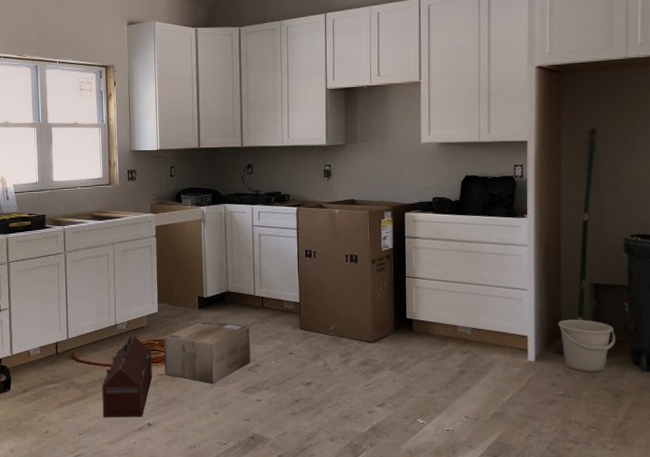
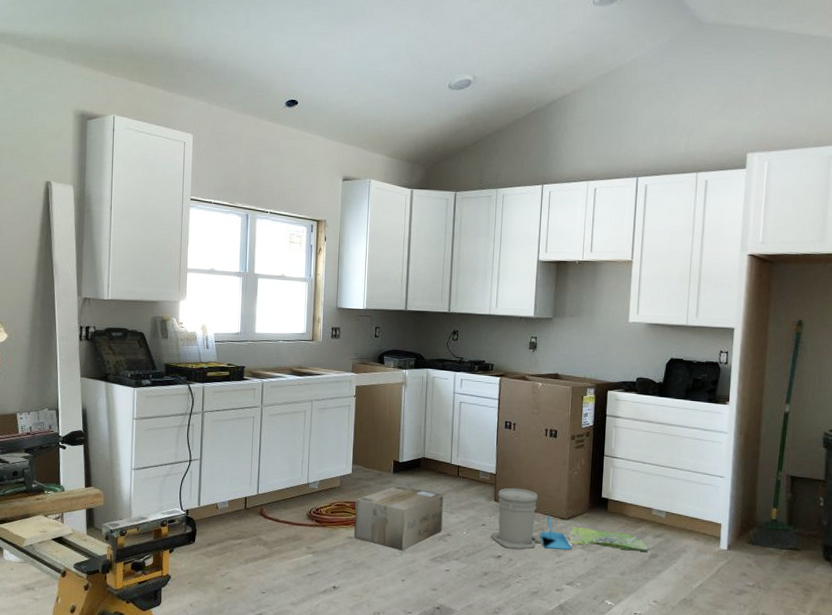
toolbox: present [101,335,153,417] -> none [287,495,342,579]
bucket: none [299,315,349,376] -> present [490,488,541,550]
dustpan: none [347,339,381,372] -> present [539,515,573,550]
plastic bag: none [376,348,458,369] -> present [569,526,650,552]
bucket: present [557,319,615,372] -> none [752,510,809,565]

